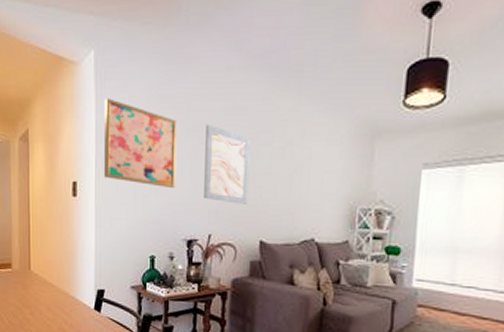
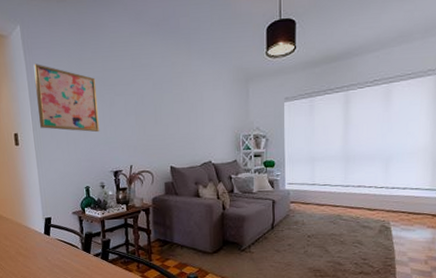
wall art: present [204,124,251,204] -> none [119,79,158,140]

